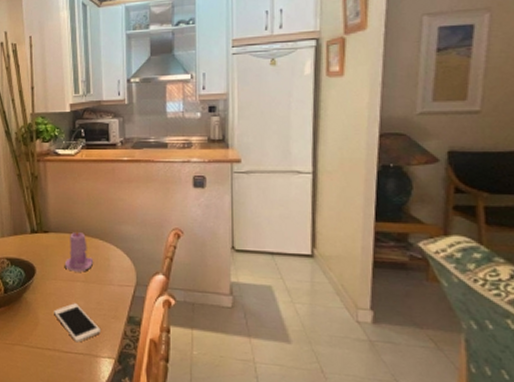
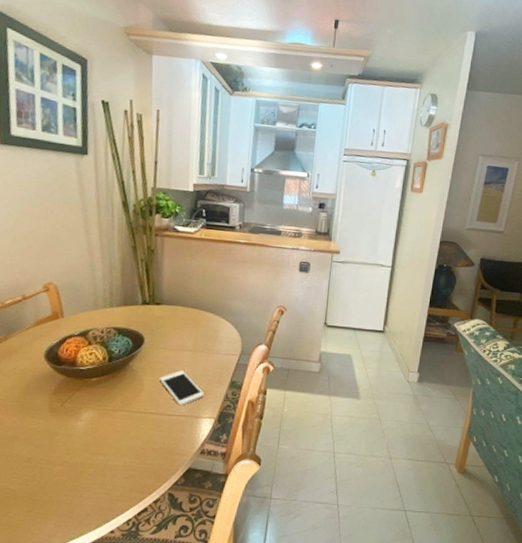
candle: present [64,230,94,272] -> none [174,303,204,342]

